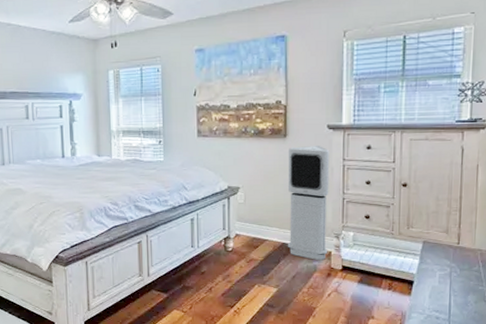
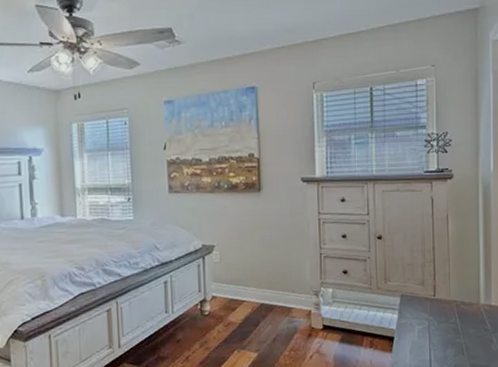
air purifier: present [287,146,330,261] -> none [263,199,308,321]

